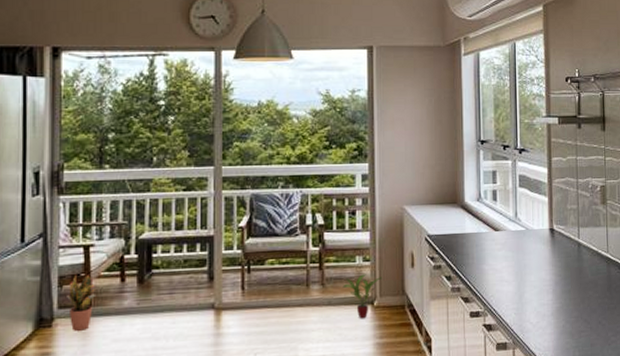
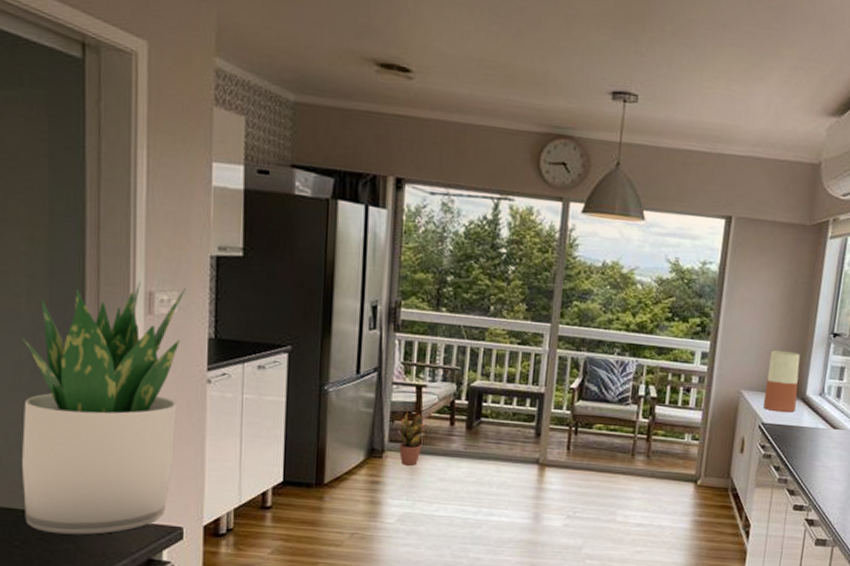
potted plant: present [343,274,382,319] -> none [668,452,709,496]
vase: none [425,163,457,223] -> present [763,350,800,413]

